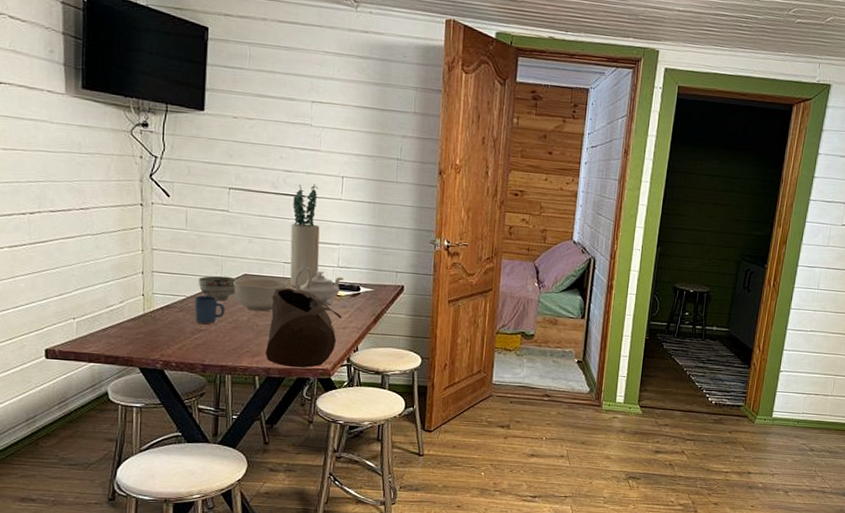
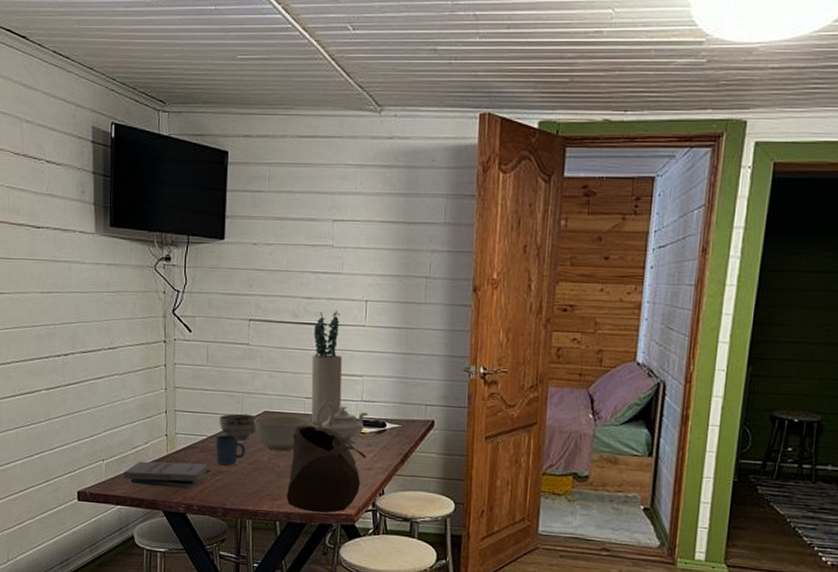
books: none [96,319,192,347] -> present [123,461,213,489]

